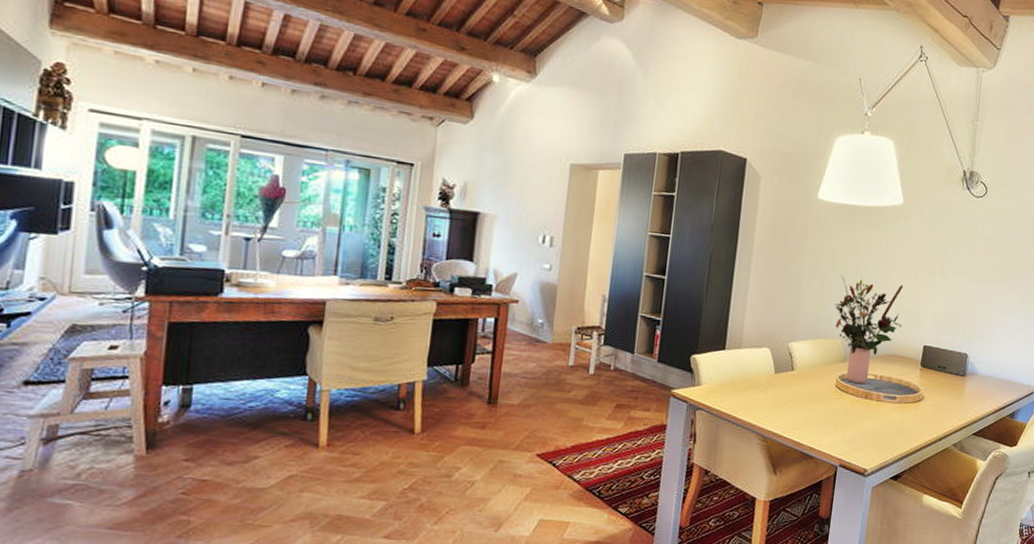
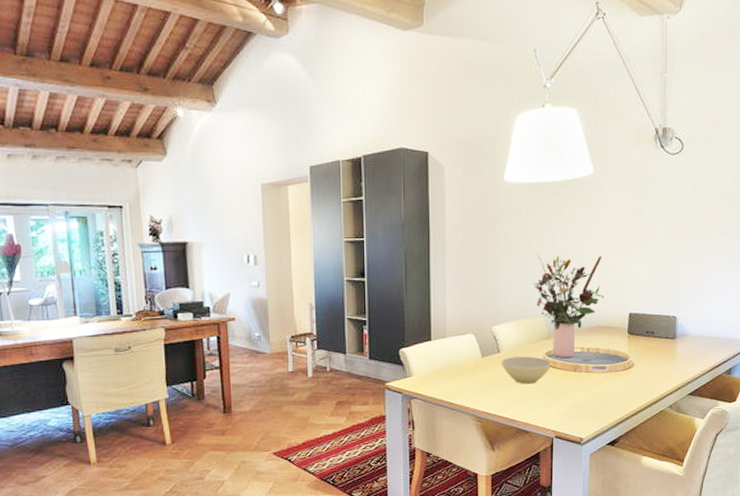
bowl: none [794,376,844,407] -> present [502,356,551,384]

